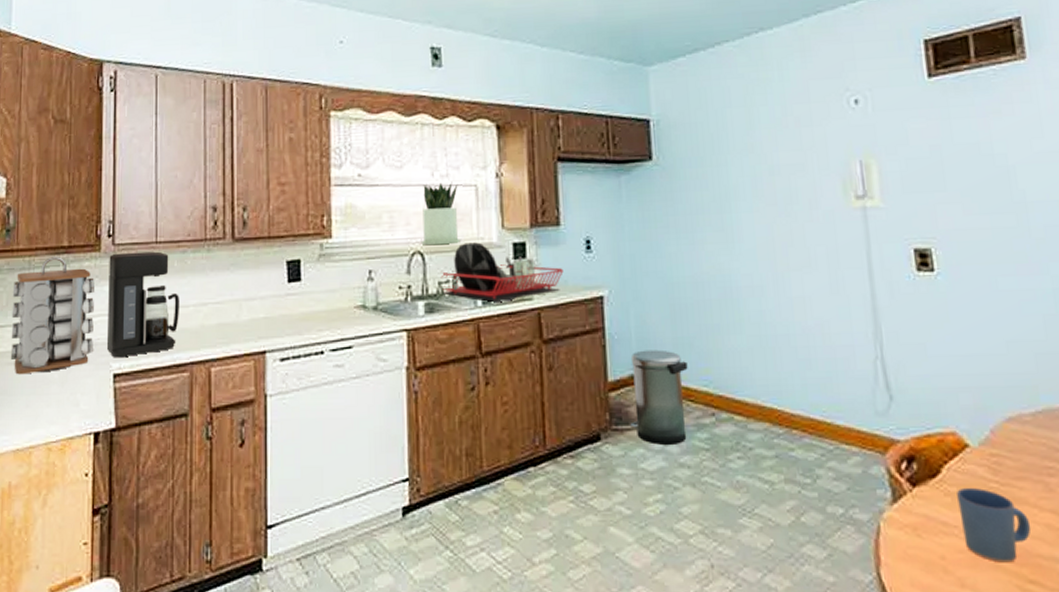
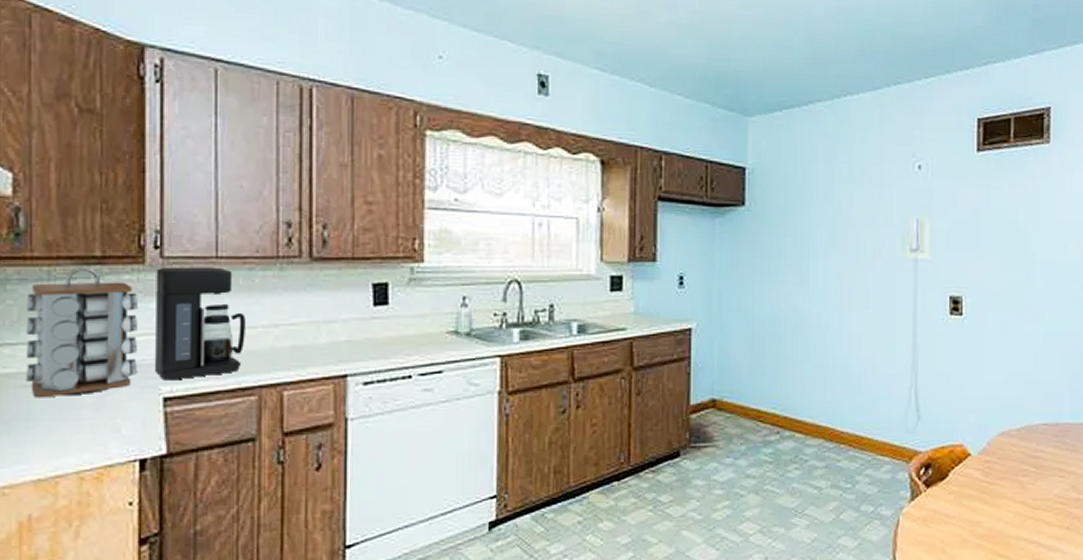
planter: present [421,182,462,246] -> none [518,212,560,275]
dish rack: present [440,242,564,302] -> none [537,273,657,331]
pedal bin: present [630,349,688,445] -> none [707,377,760,459]
mug: present [957,487,1032,563] -> none [958,486,1006,543]

